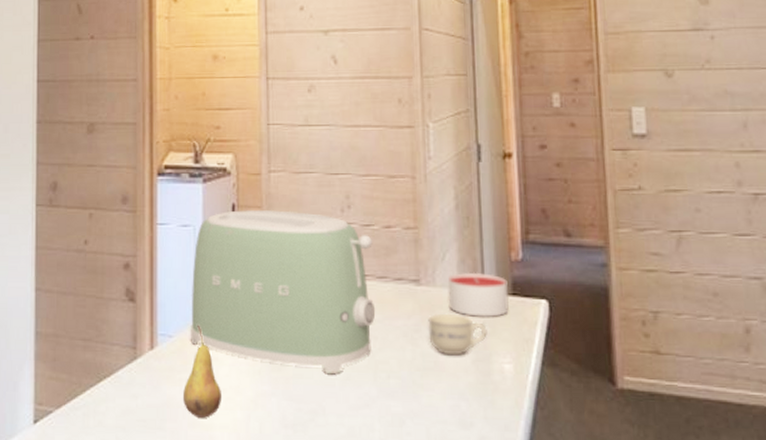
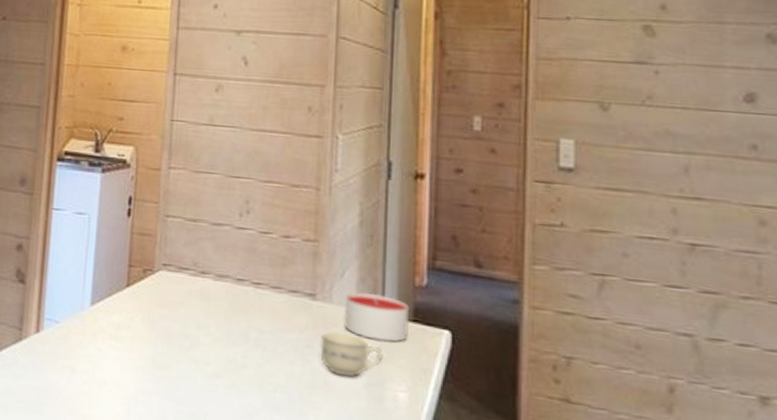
fruit: present [183,325,221,418] -> none [64,313,103,408]
toaster: present [191,210,376,375] -> none [77,203,269,380]

